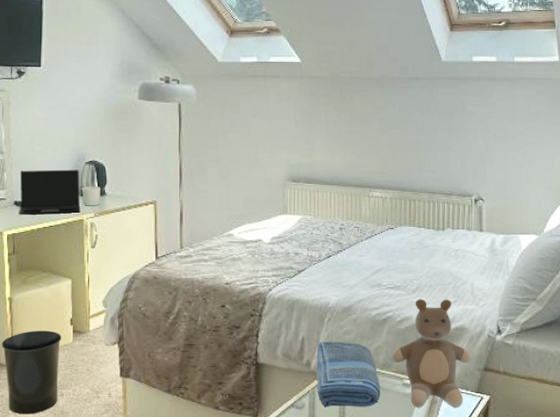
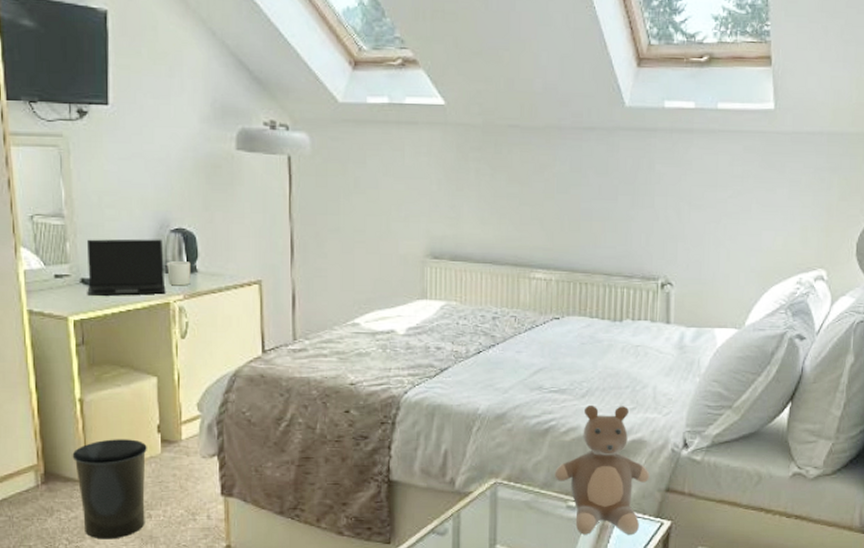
towel: present [316,341,380,407] -> none [462,455,540,534]

